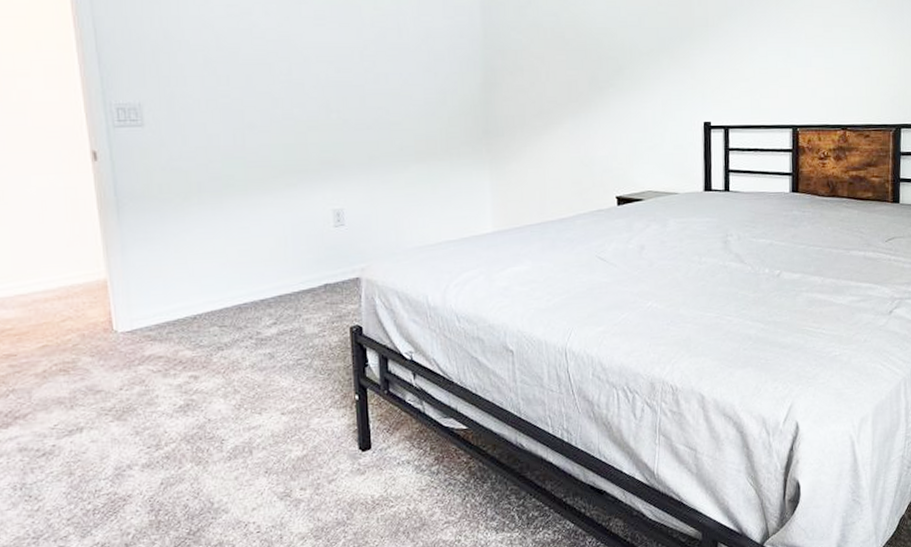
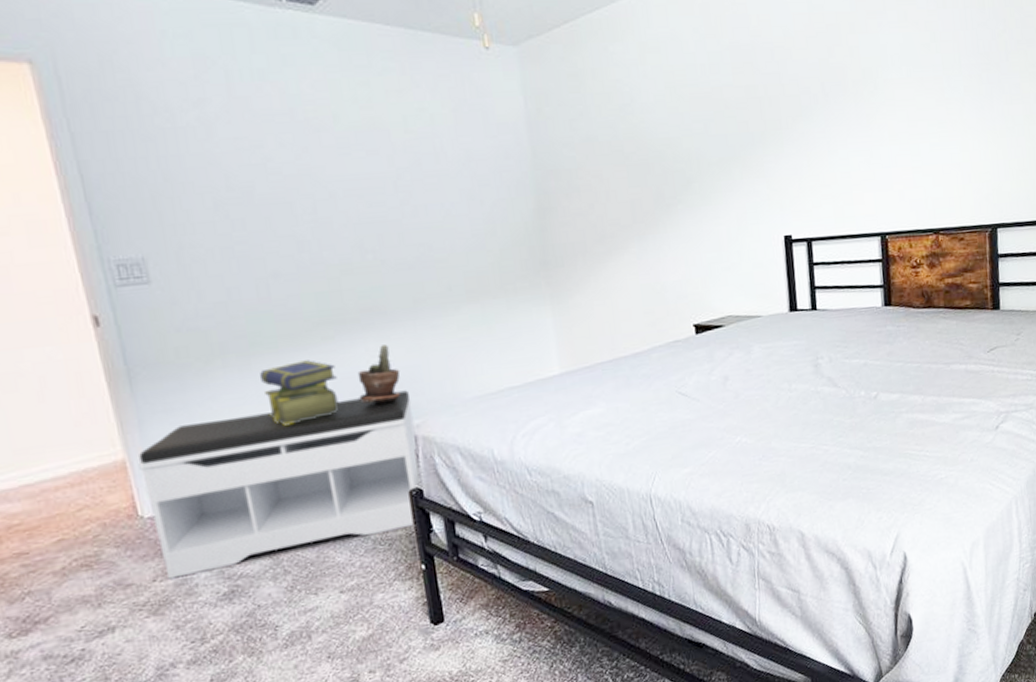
bench: none [118,236,360,389] -> present [139,390,419,579]
stack of books: none [228,203,296,260] -> present [259,360,339,426]
potted plant: none [313,194,352,247] -> present [357,344,401,404]

